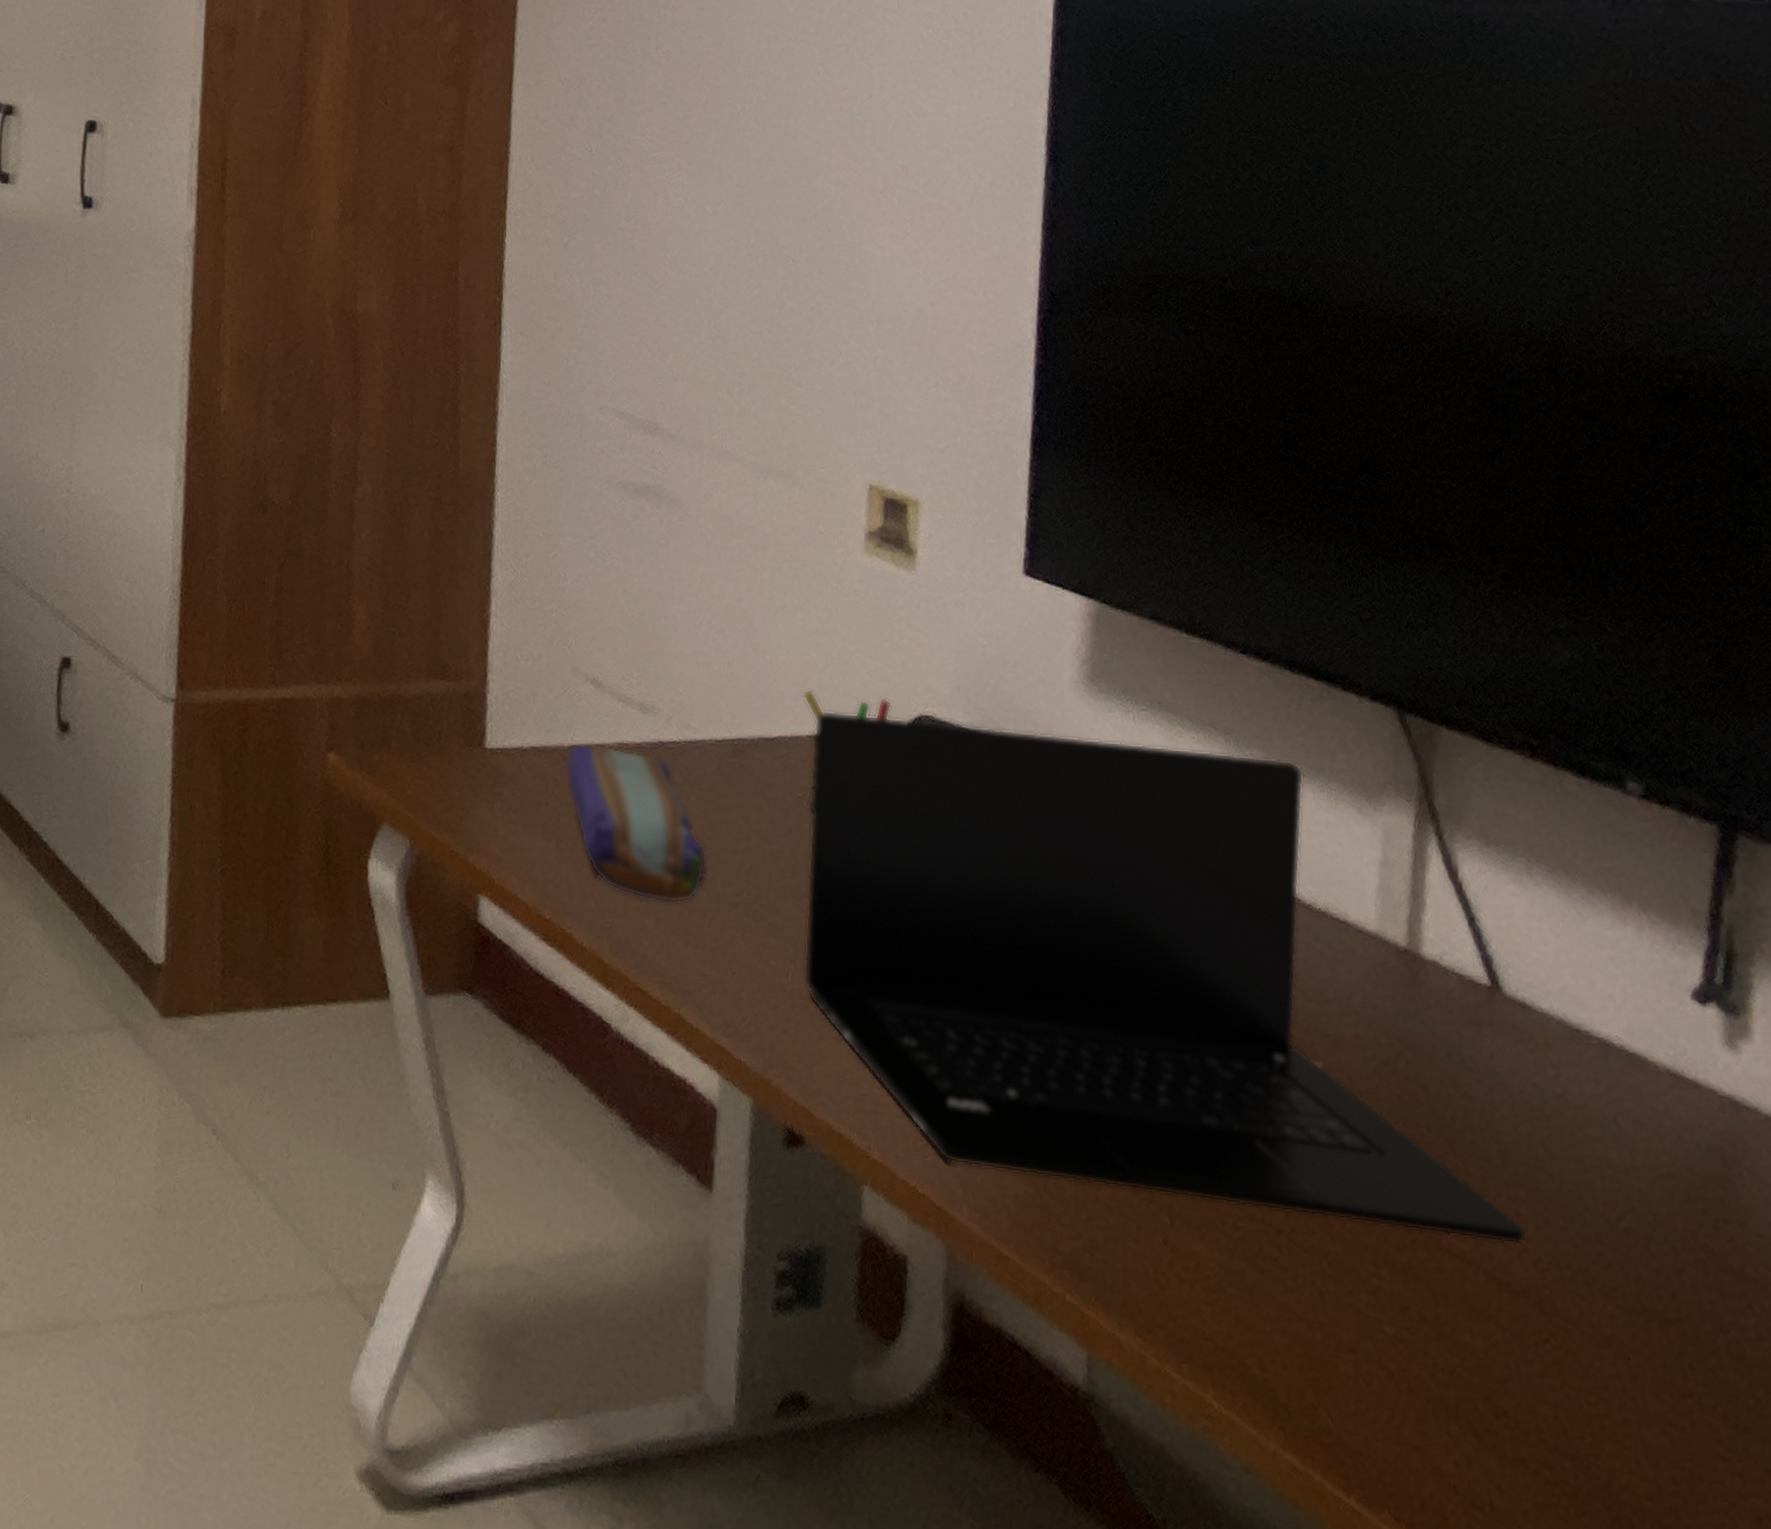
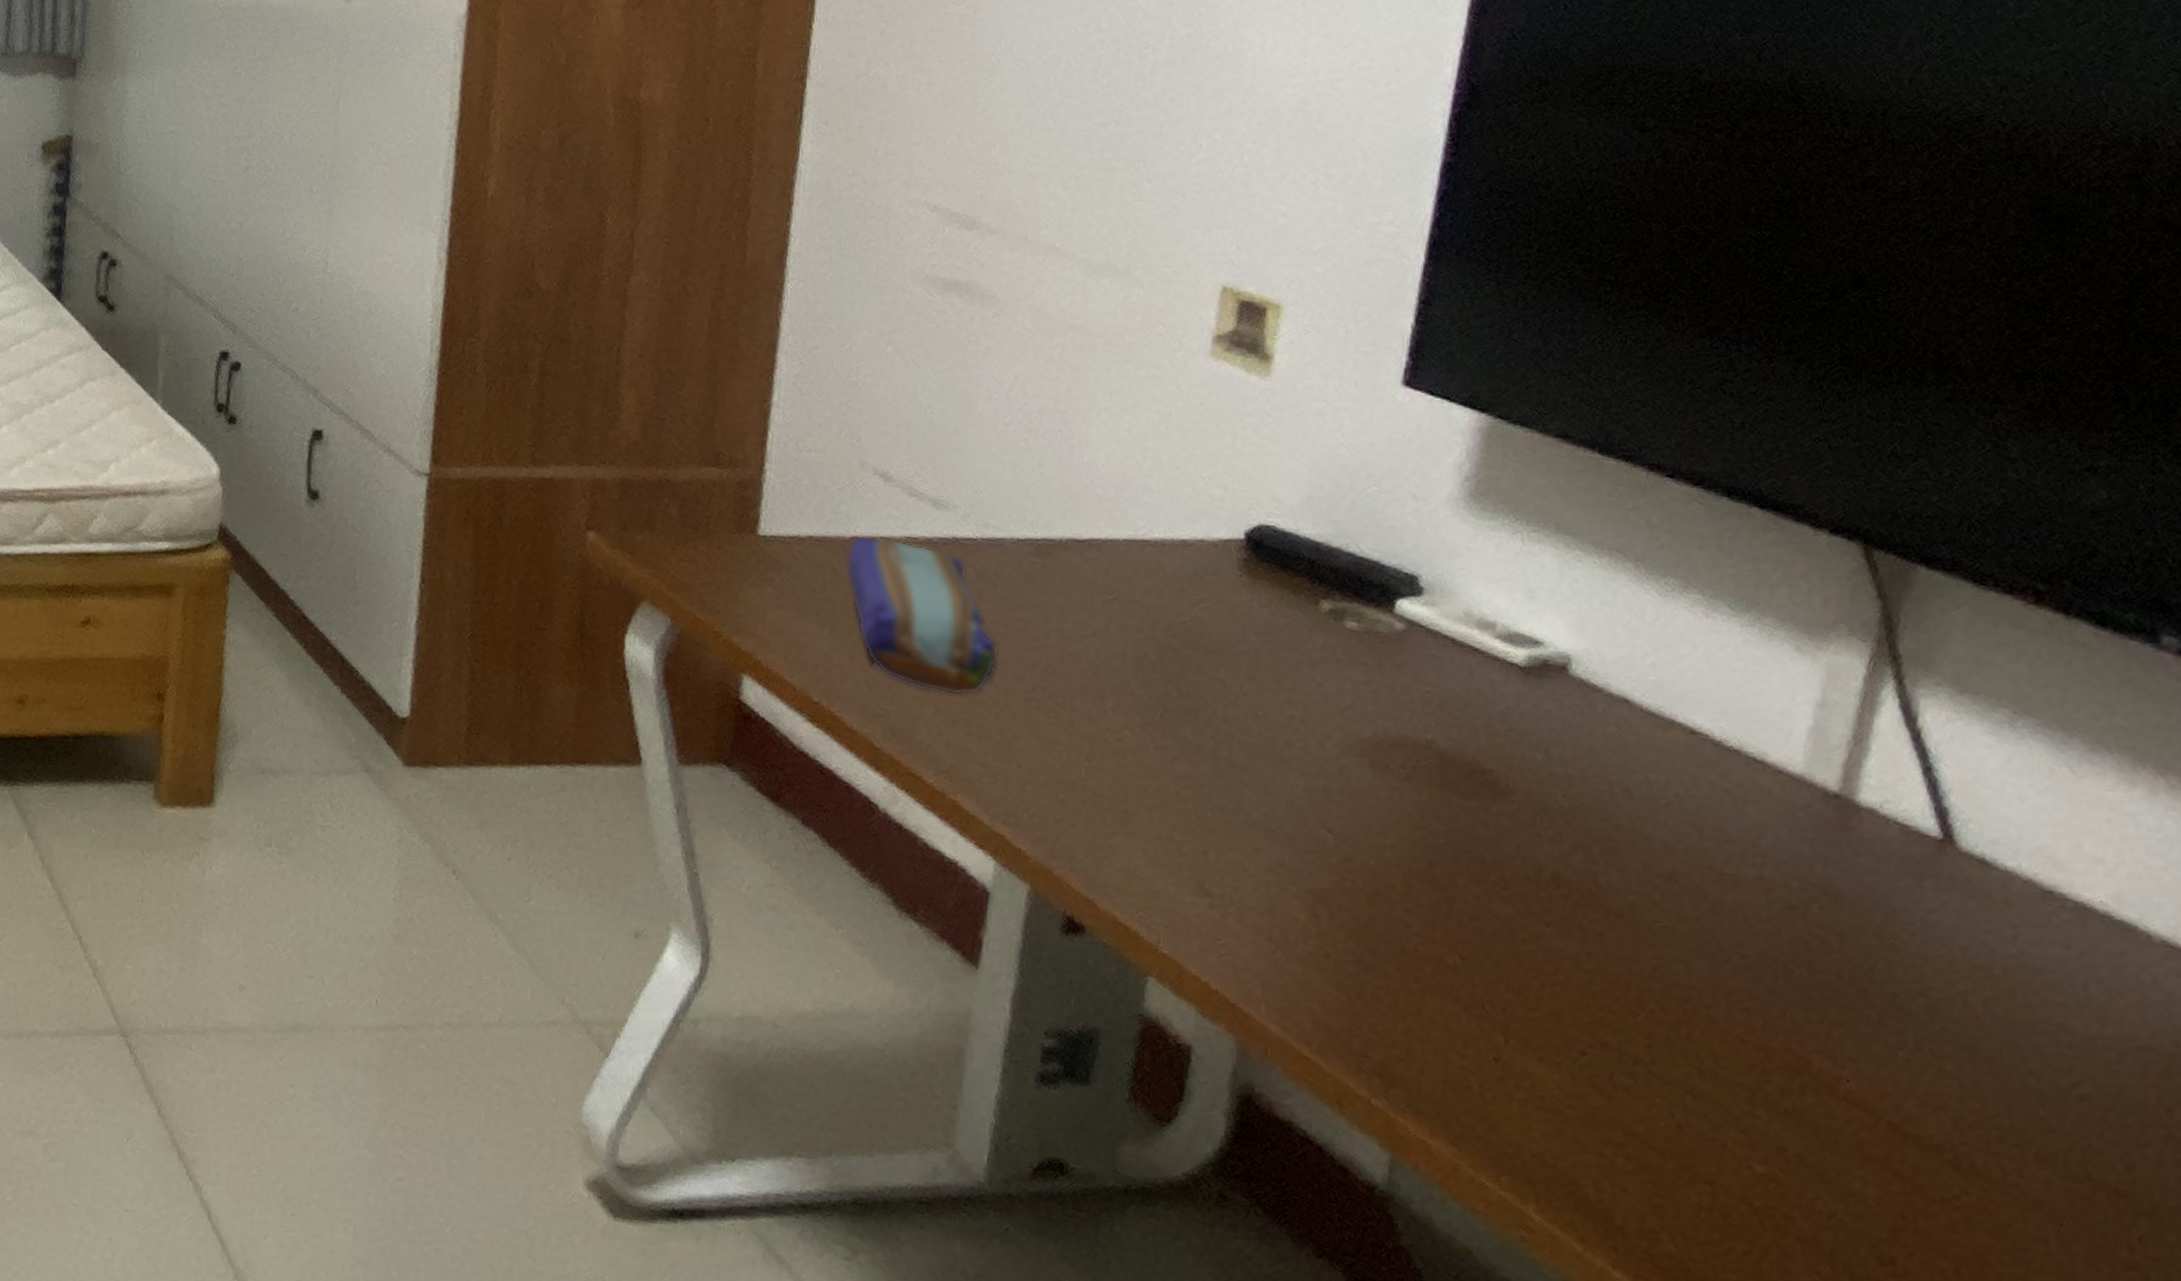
pen holder: present [803,689,892,813] -> none [1119,493,1227,617]
laptop: present [803,710,1527,1245] -> none [1098,515,1949,1101]

